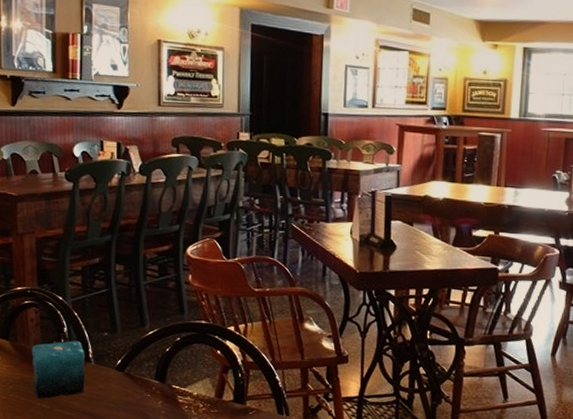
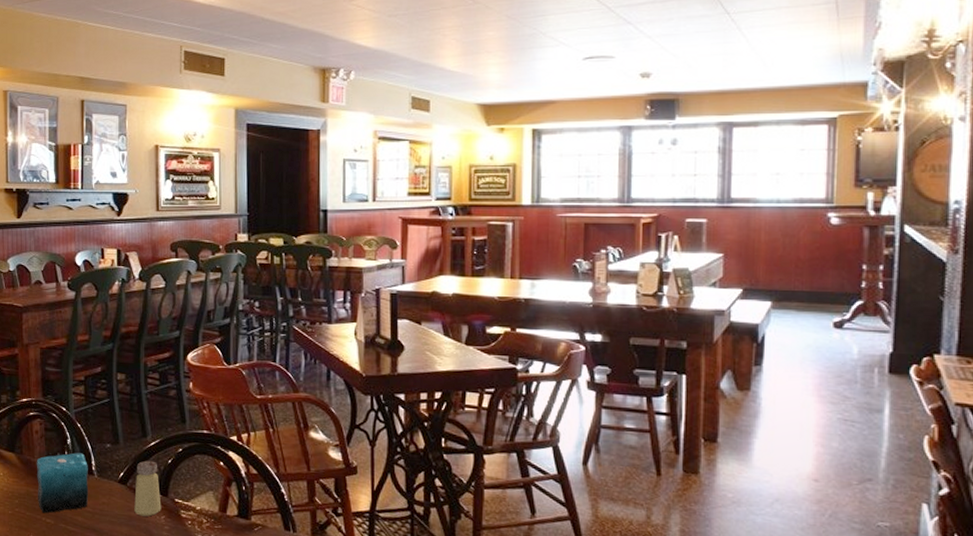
saltshaker: none [131,348,159,402] -> present [134,460,161,517]

